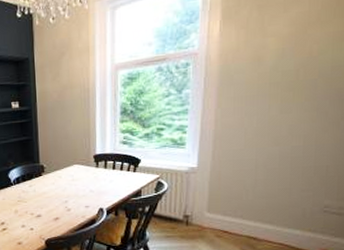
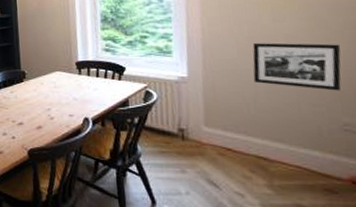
picture frame: none [255,133,335,177] -> present [252,43,341,91]

